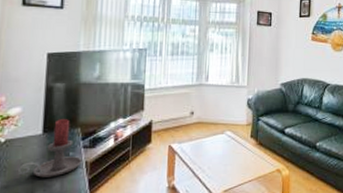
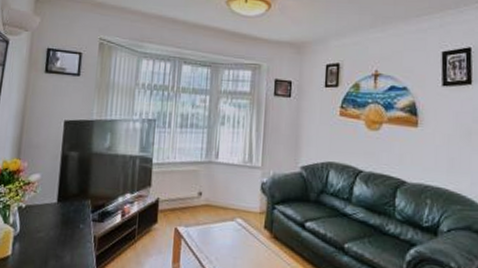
candle holder: present [17,119,83,178] -> none [34,189,91,249]

